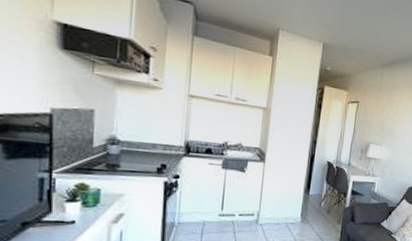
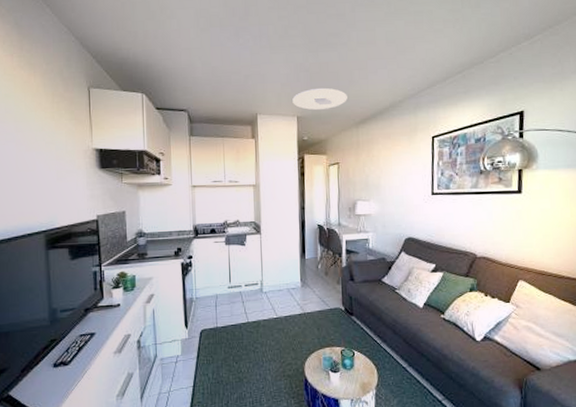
ceiling light: none [321,16,379,43] -> present [292,88,347,110]

